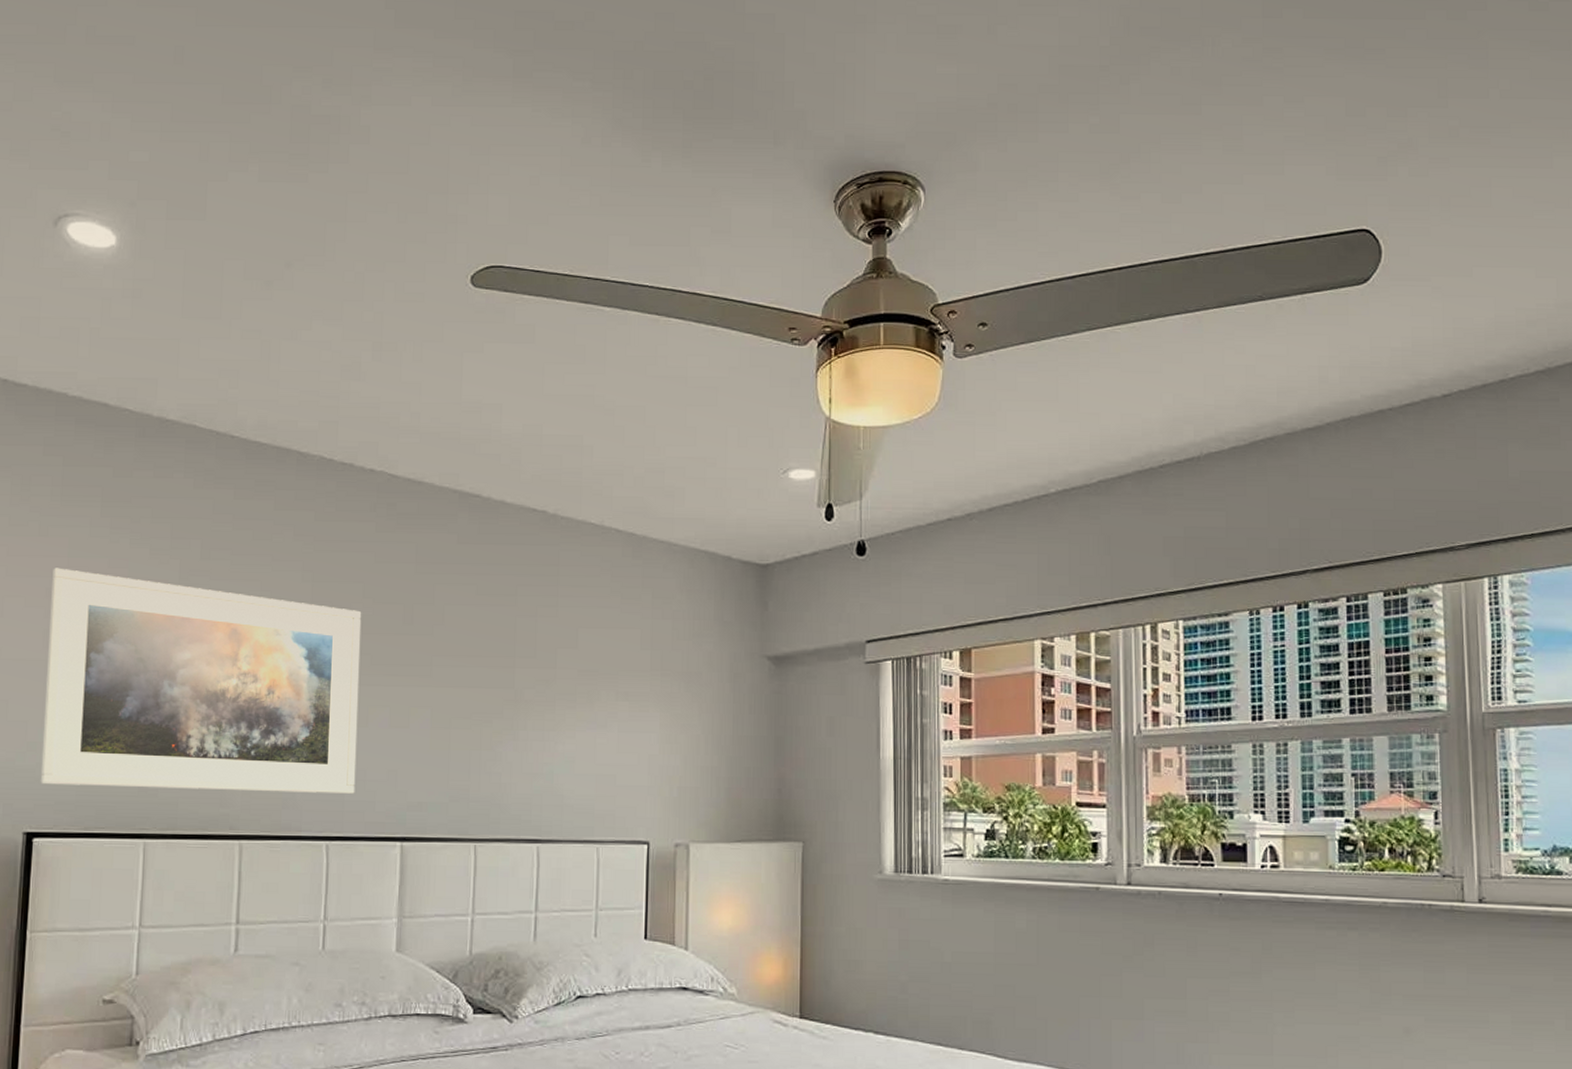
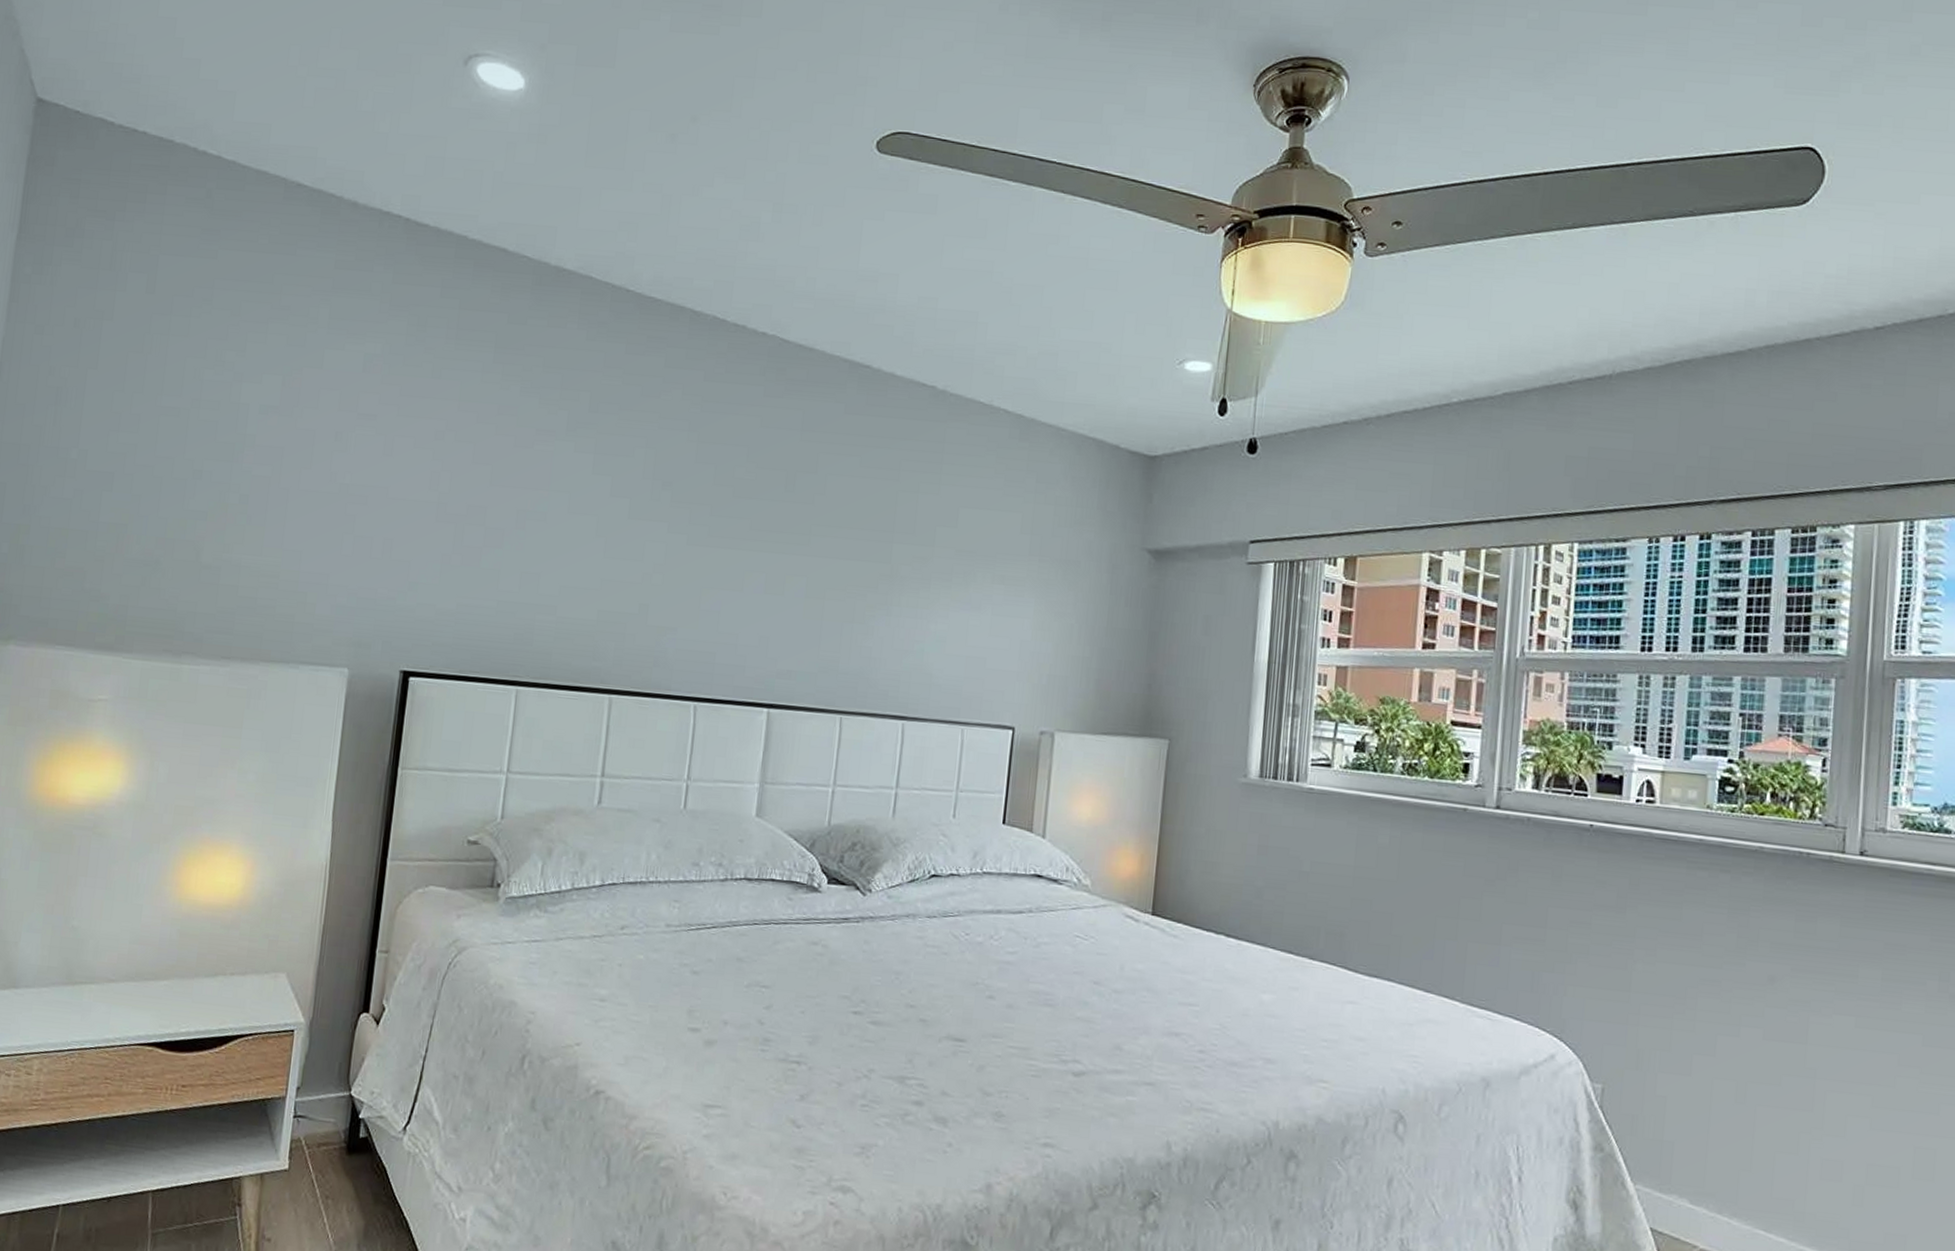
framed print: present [40,567,362,794] -> none [419,410,745,657]

